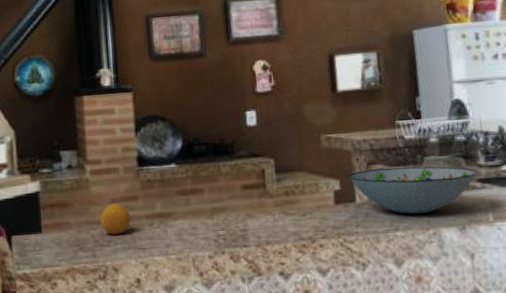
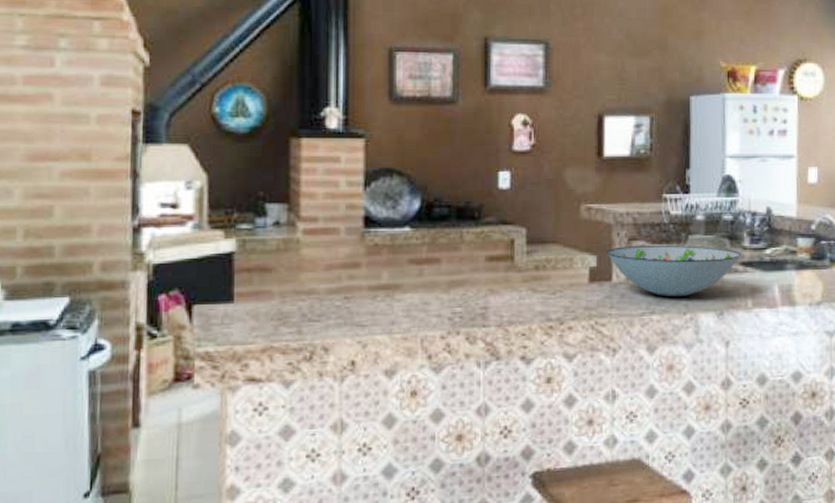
fruit: present [100,203,130,235] -> none [311,270,349,309]

